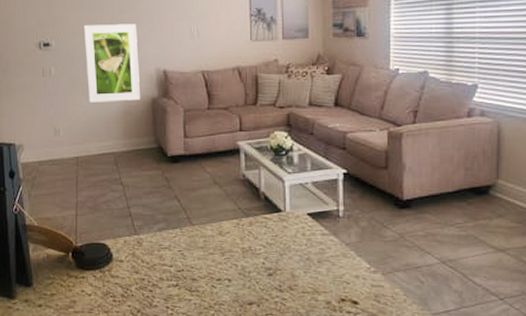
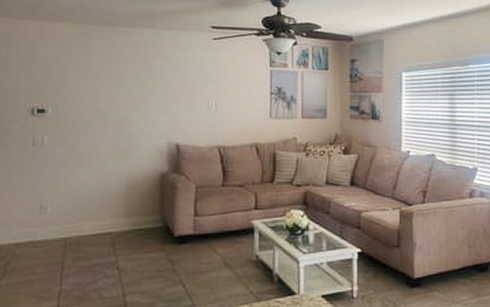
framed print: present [84,23,140,103] -> none [86,93,150,177]

